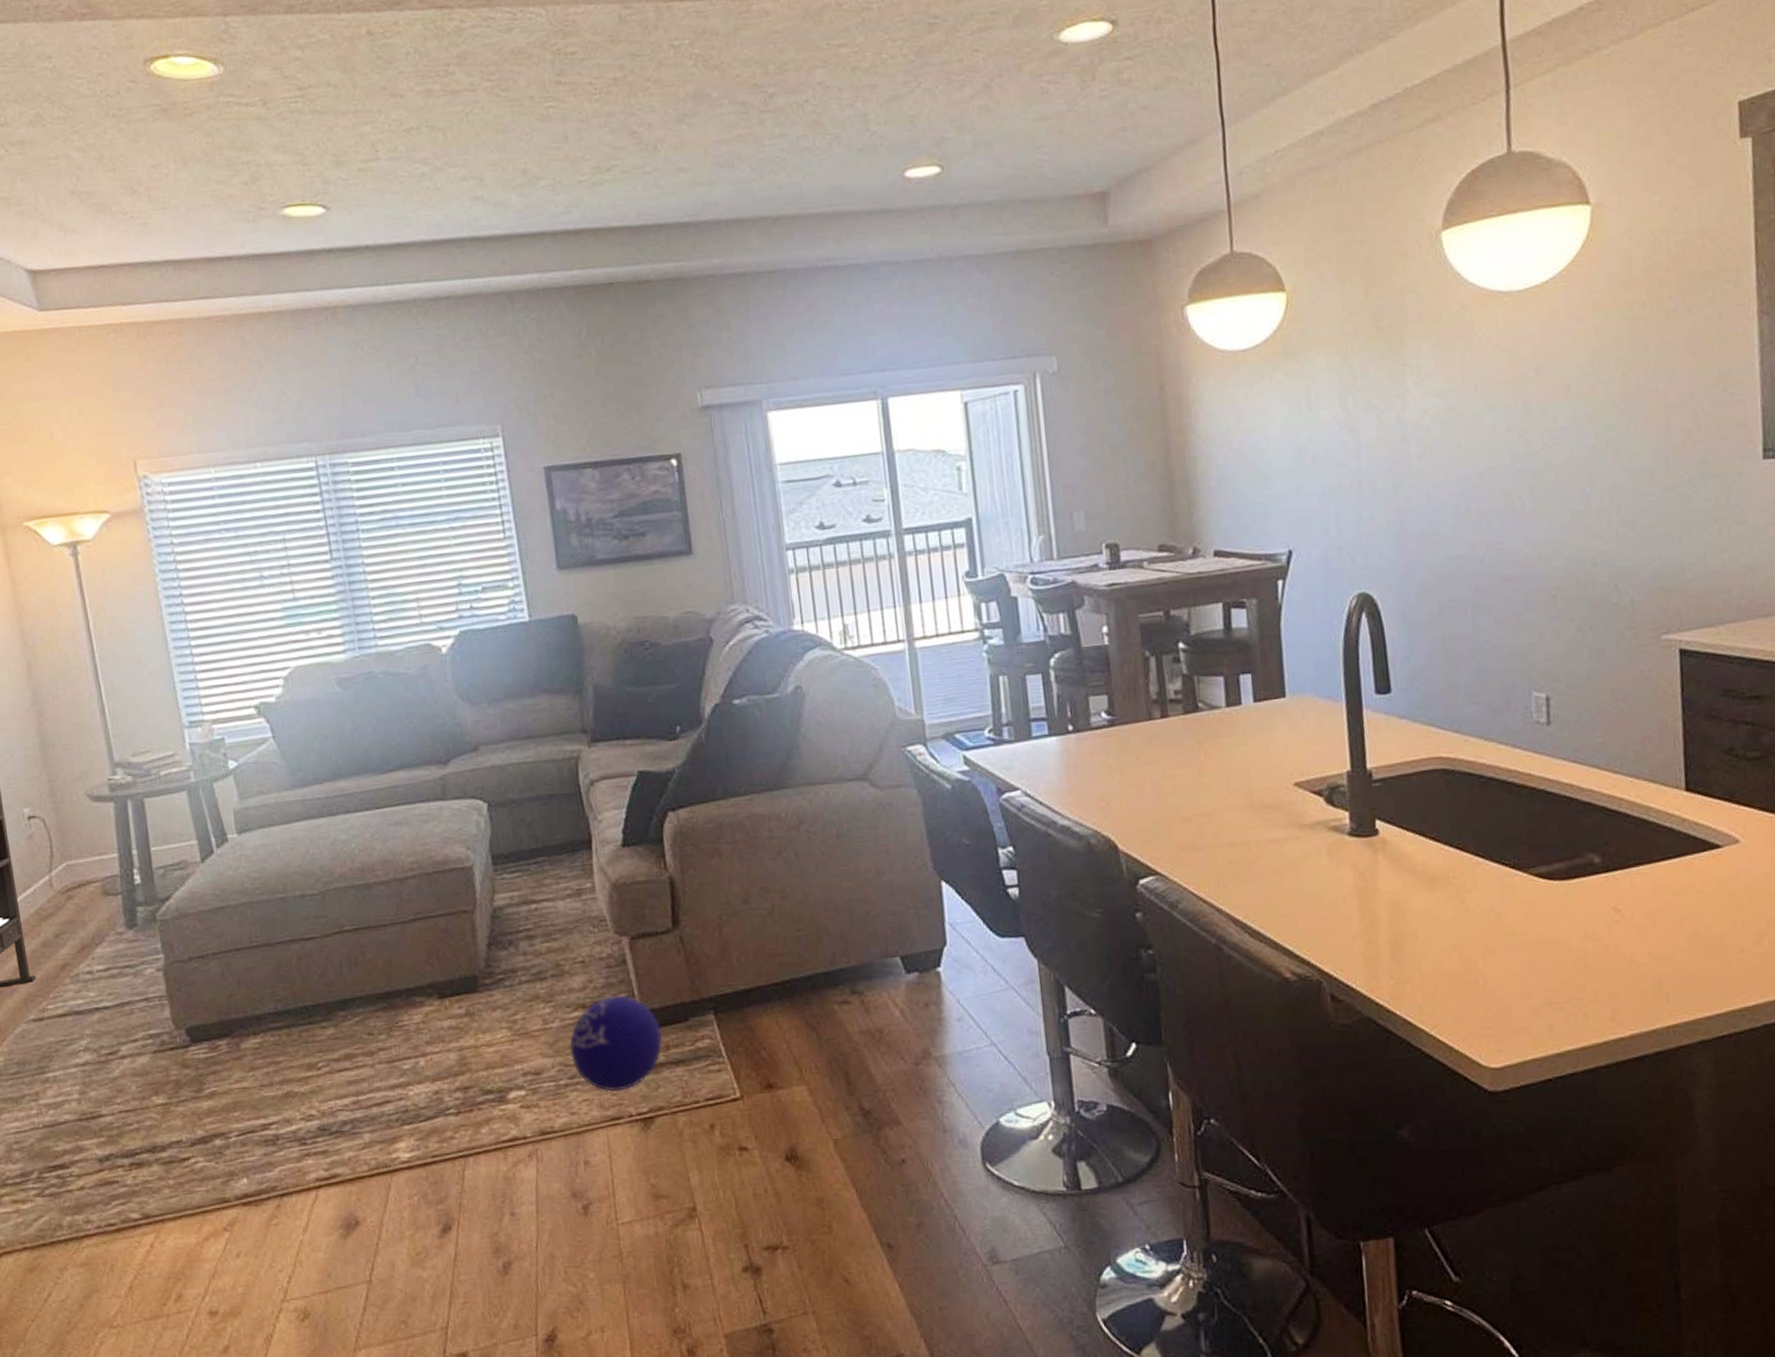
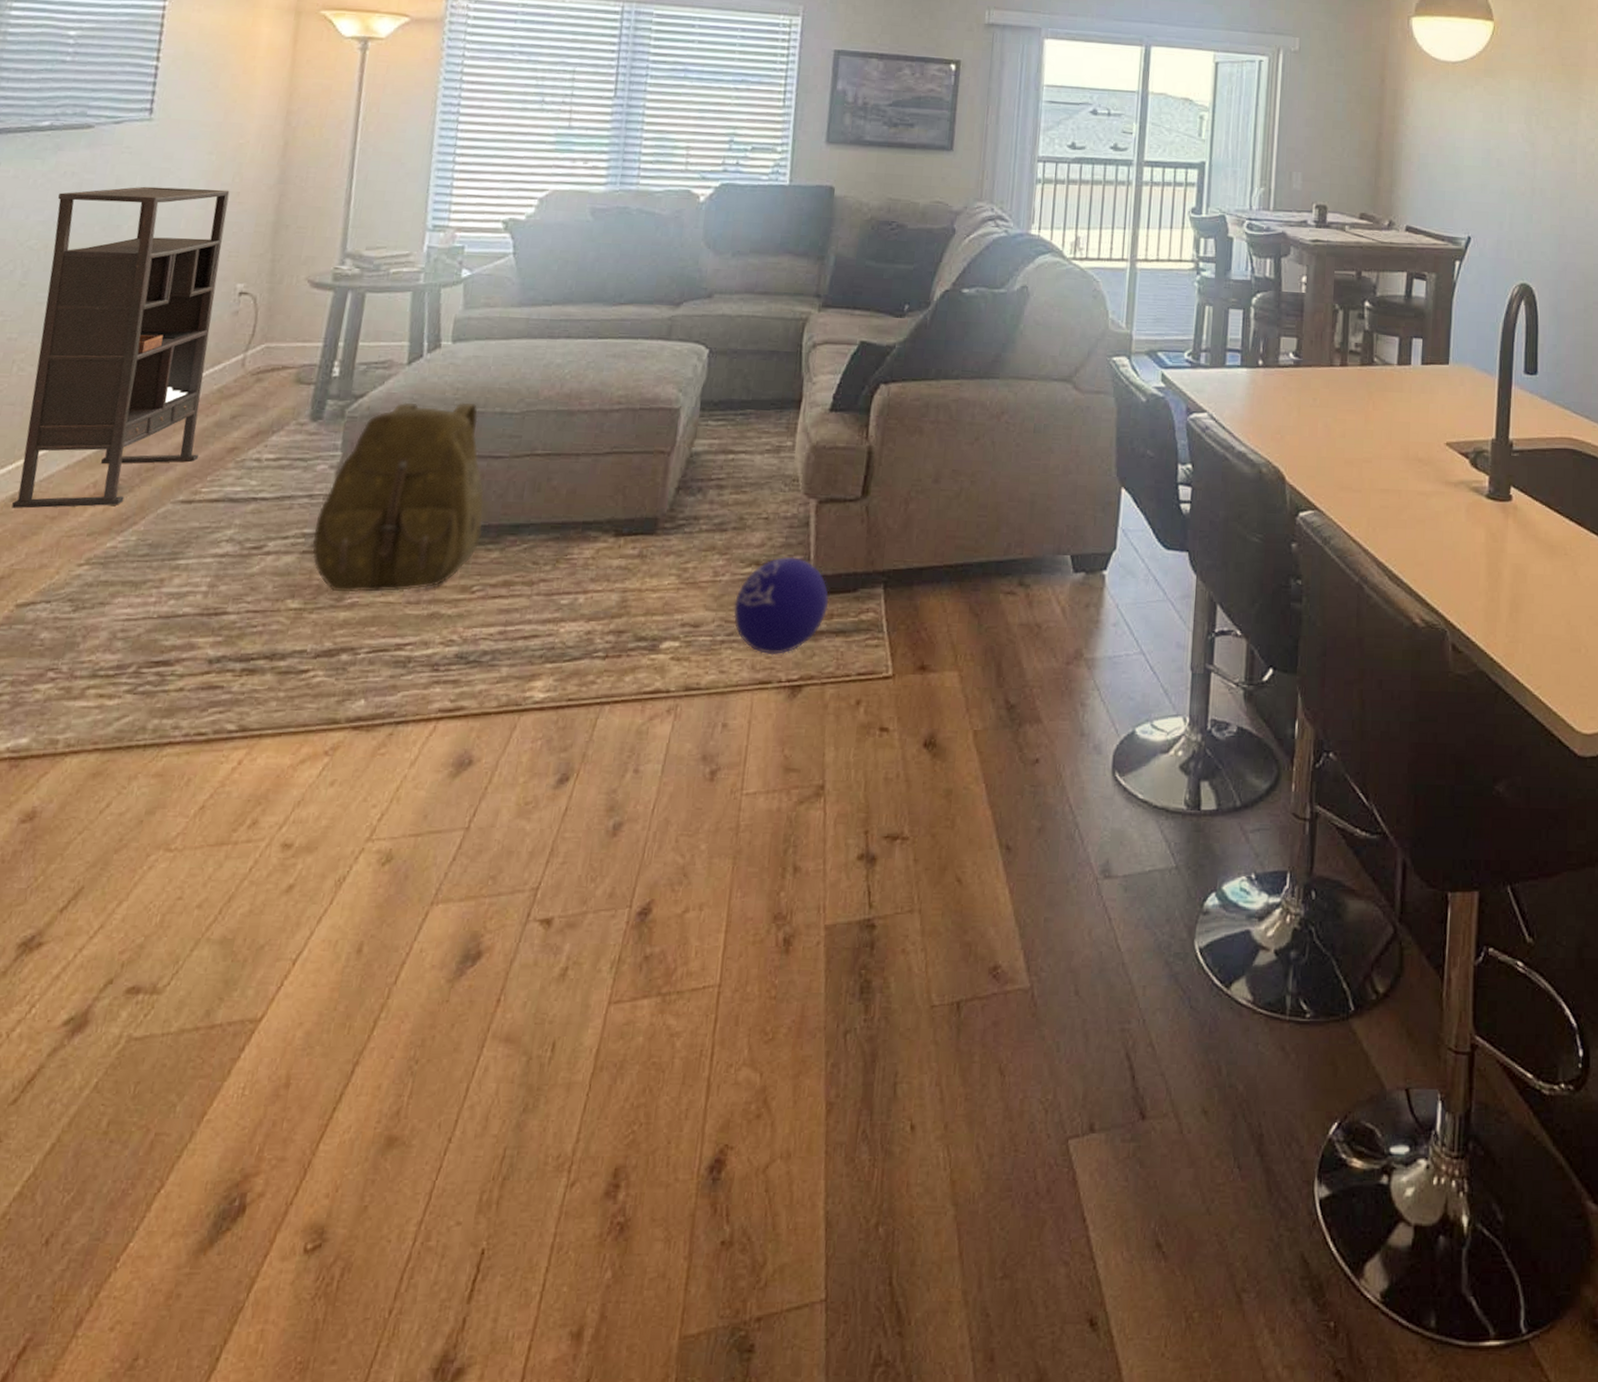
backpack: none [157,889,314,1085] -> present [312,402,485,593]

